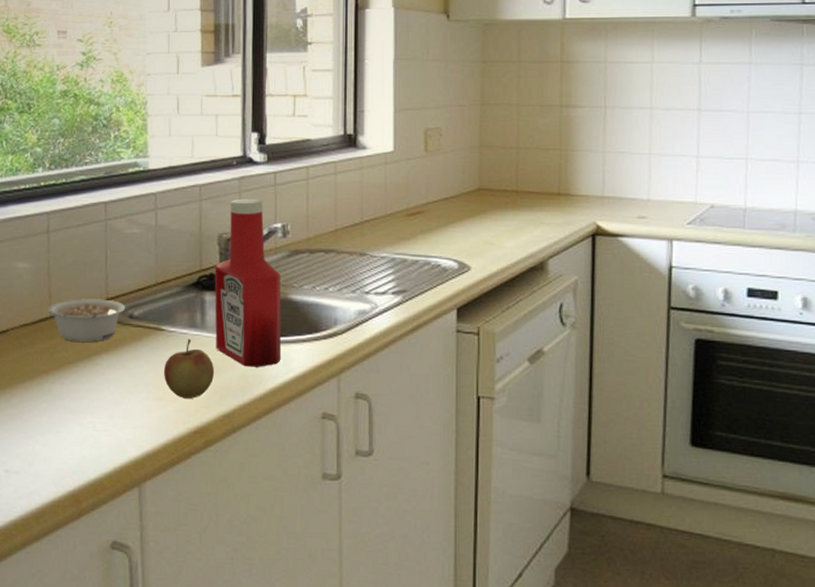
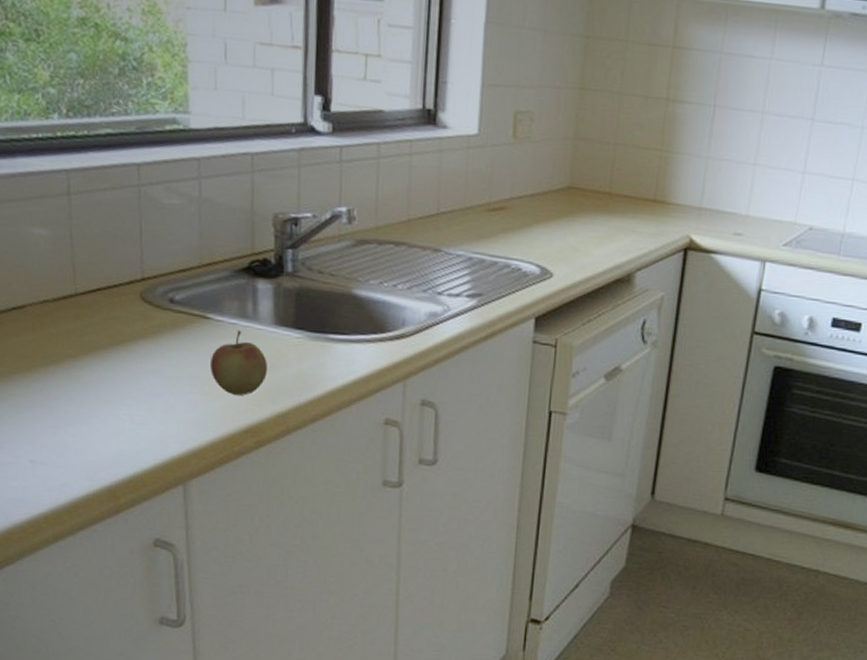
legume: present [47,299,126,342] -> none [71,276,166,326]
ketchup bottle: present [214,198,282,367] -> none [268,174,344,366]

